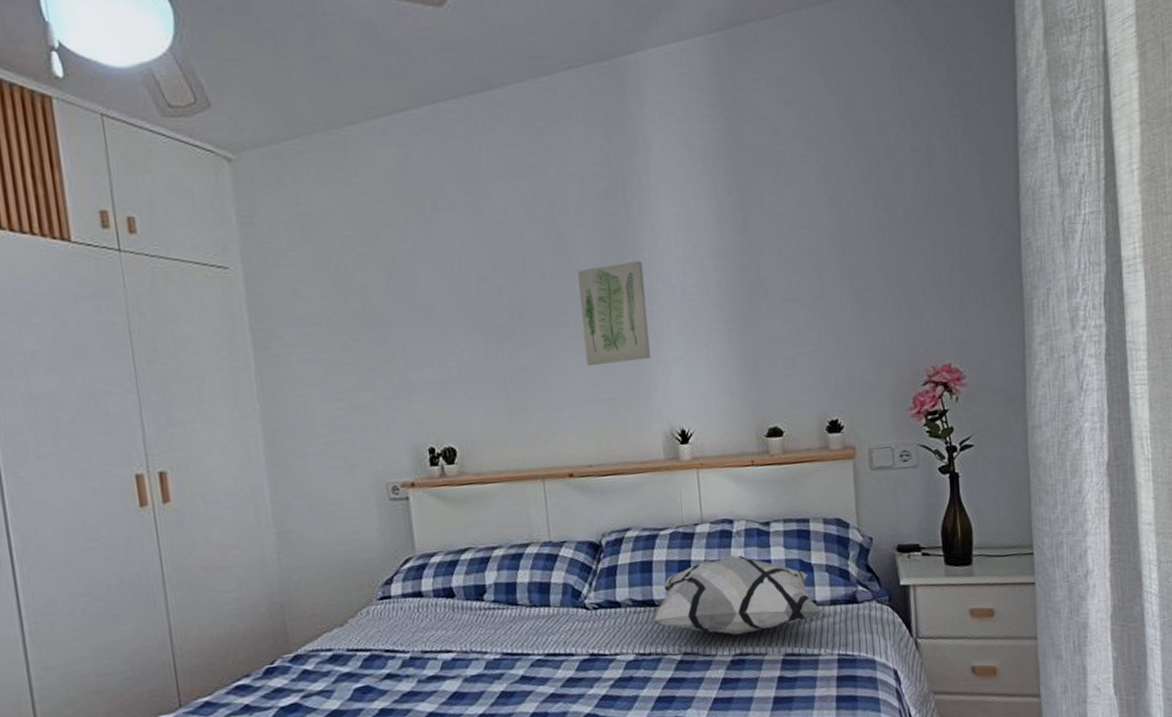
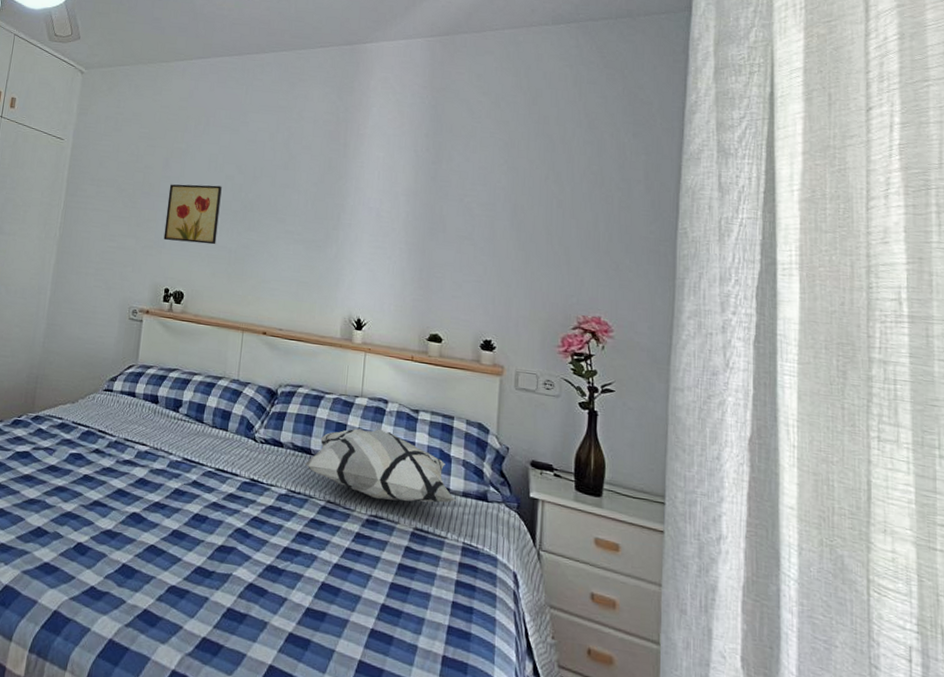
wall art: none [402,293,484,384] -> present [163,184,222,245]
wall art: present [578,261,651,365] -> none [292,184,350,259]

